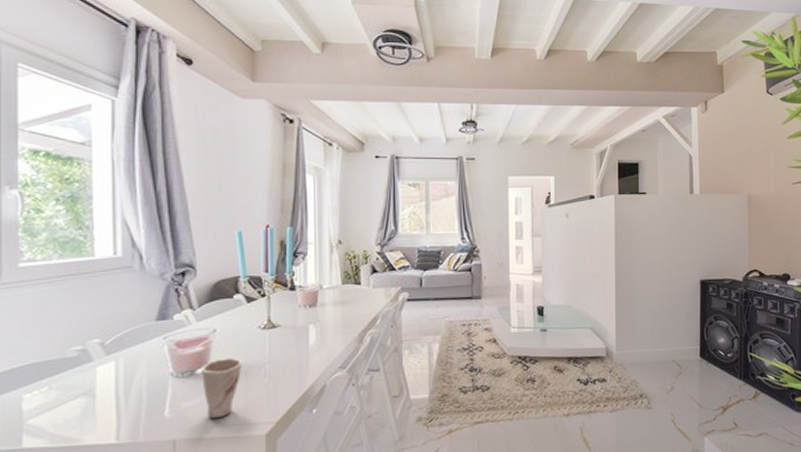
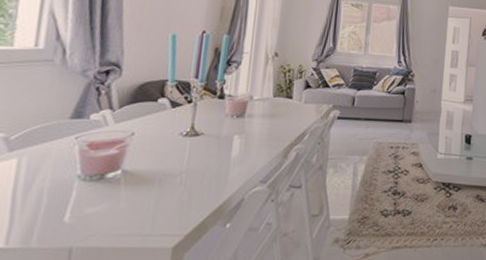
cup: present [200,358,244,419] -> none [110,164,160,228]

